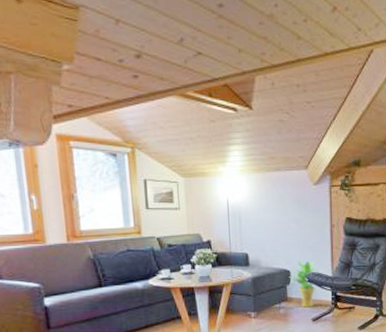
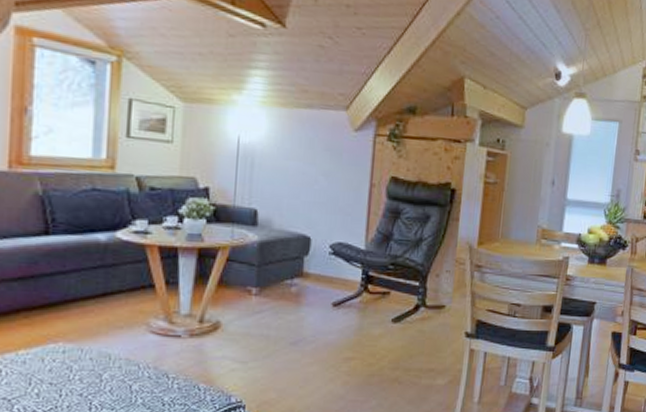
potted plant: present [289,261,320,309] -> none [308,225,350,289]

